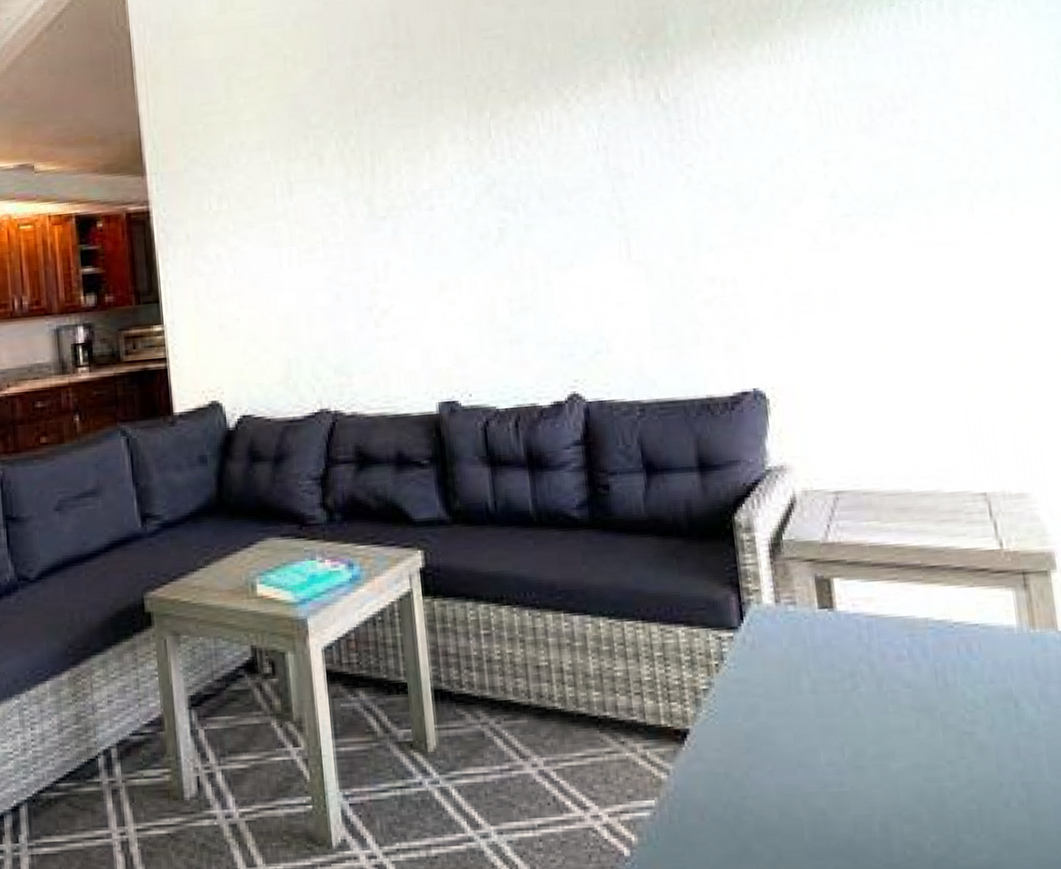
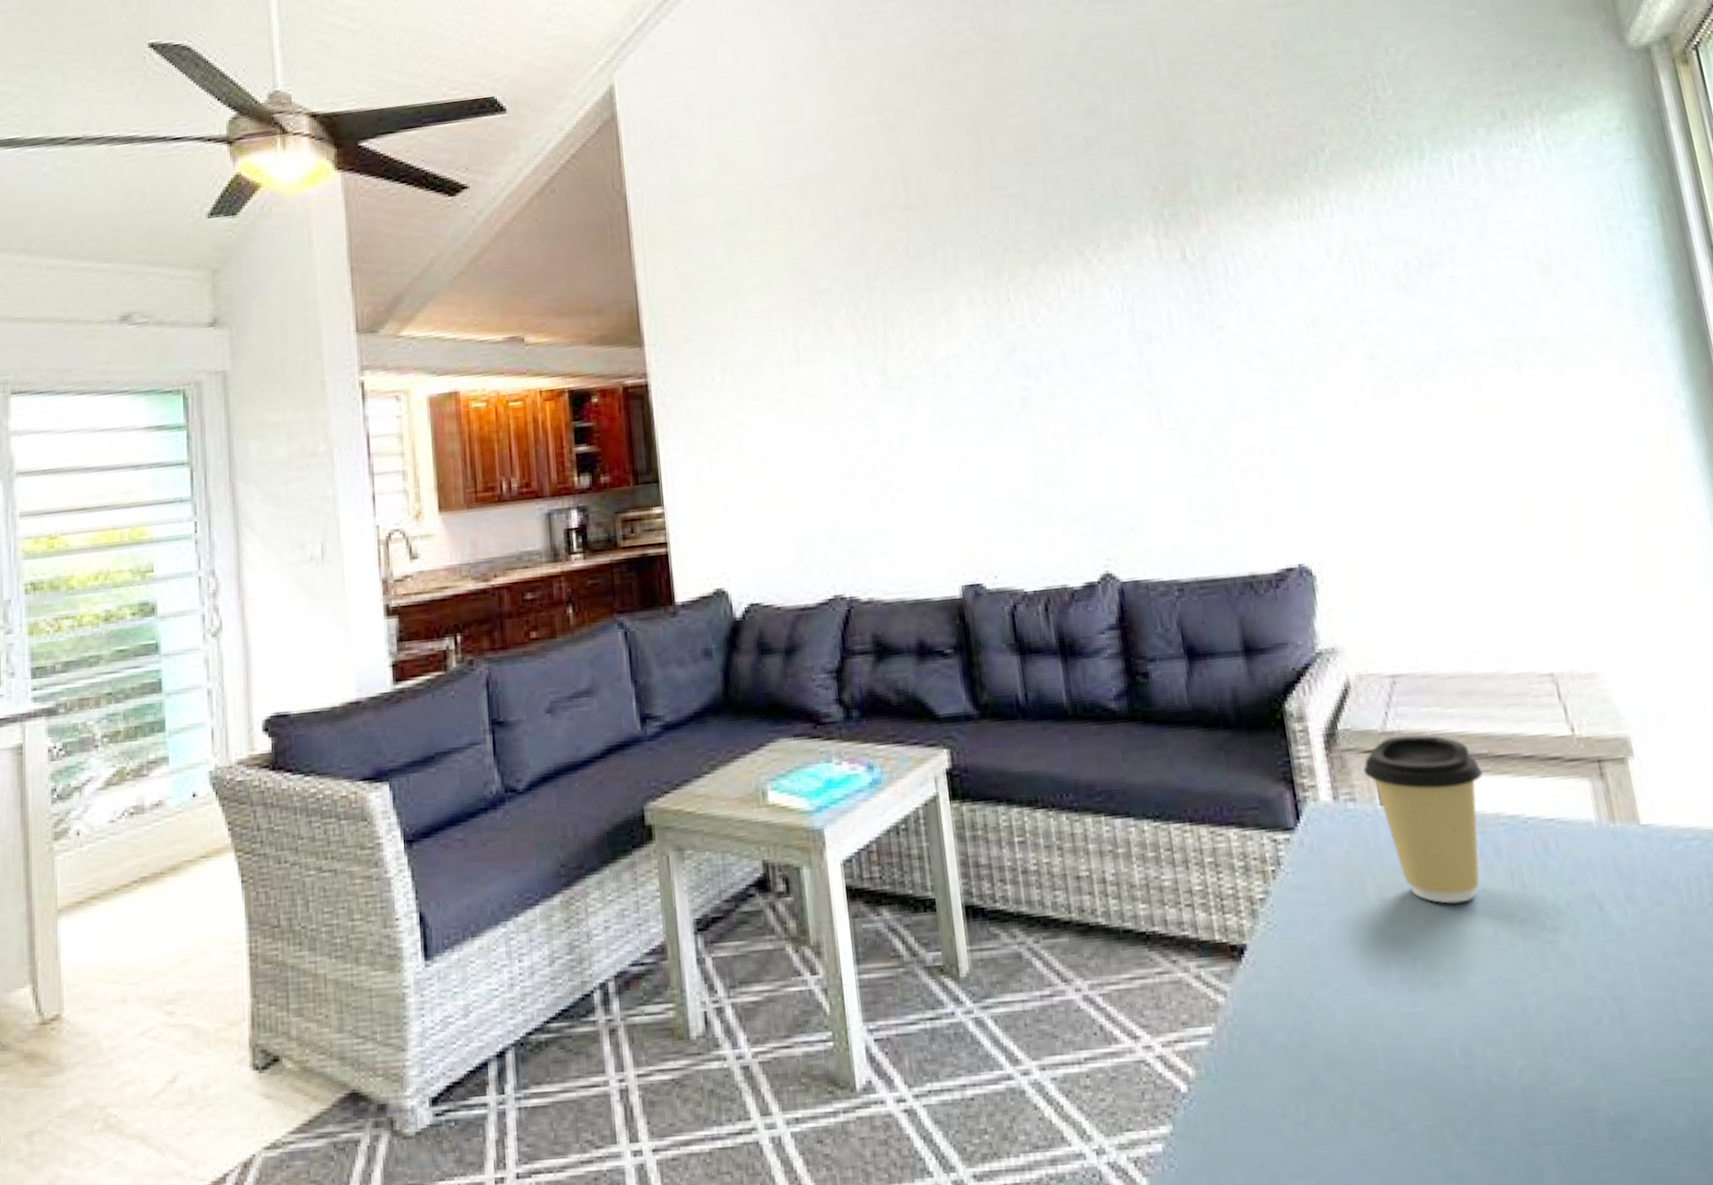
coffee cup: none [804,545,915,698] -> present [1363,734,1483,904]

